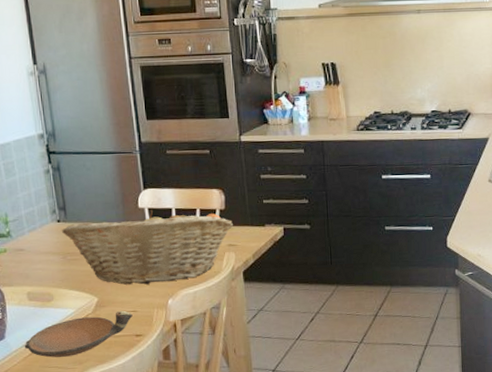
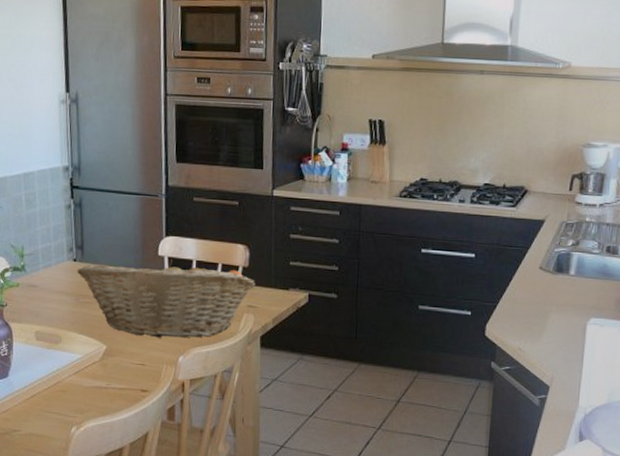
bowl: present [24,310,133,358] -> none [27,362,140,404]

